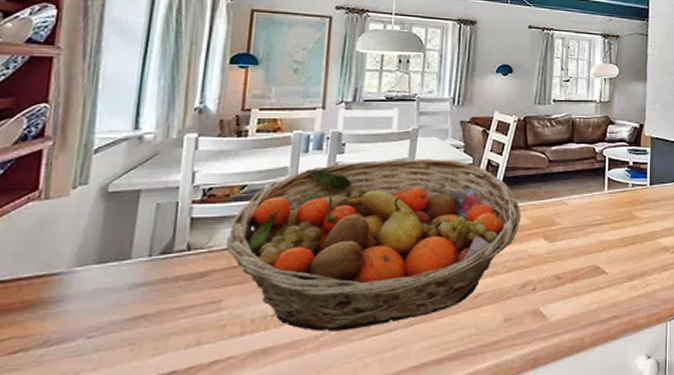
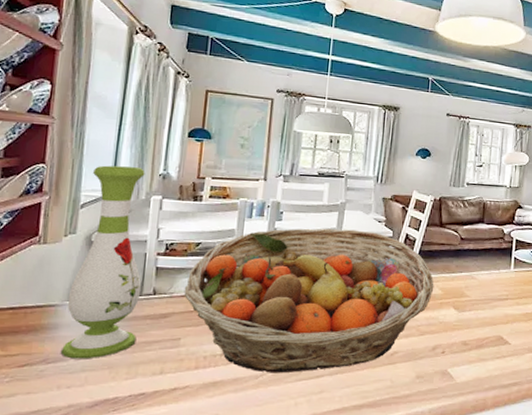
vase: none [66,101,177,338] -> present [60,165,145,359]

